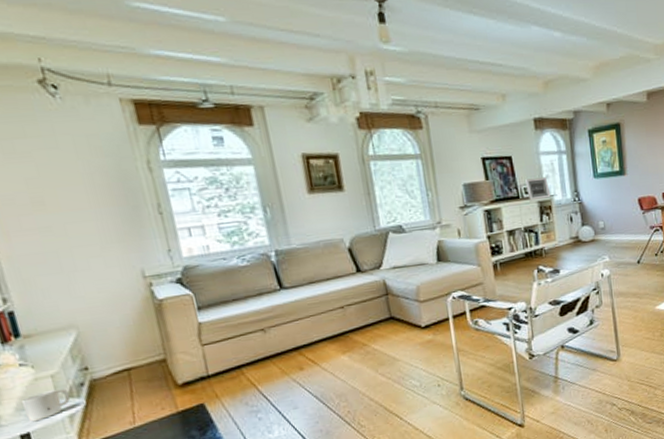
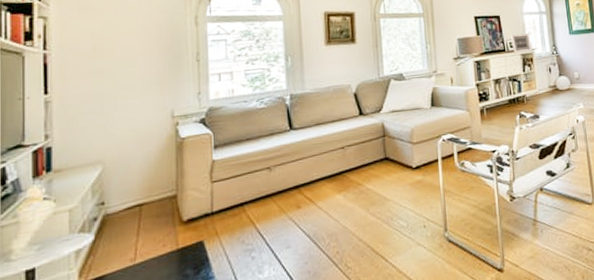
mug: present [21,389,71,422] -> none [35,223,82,257]

